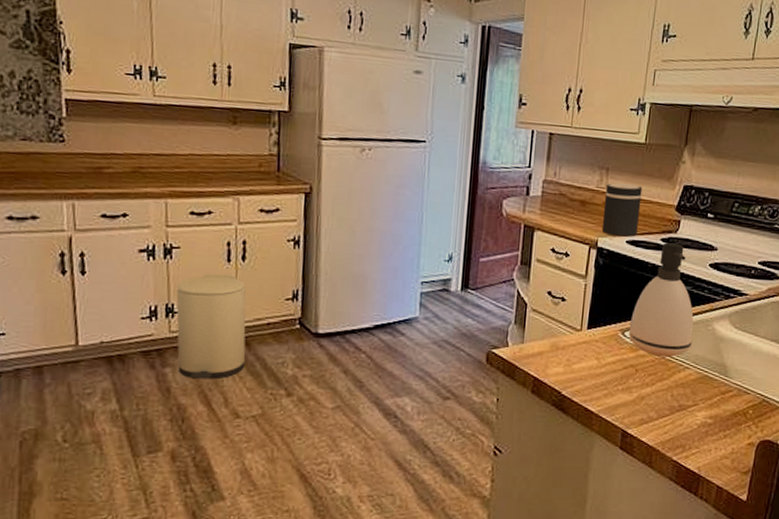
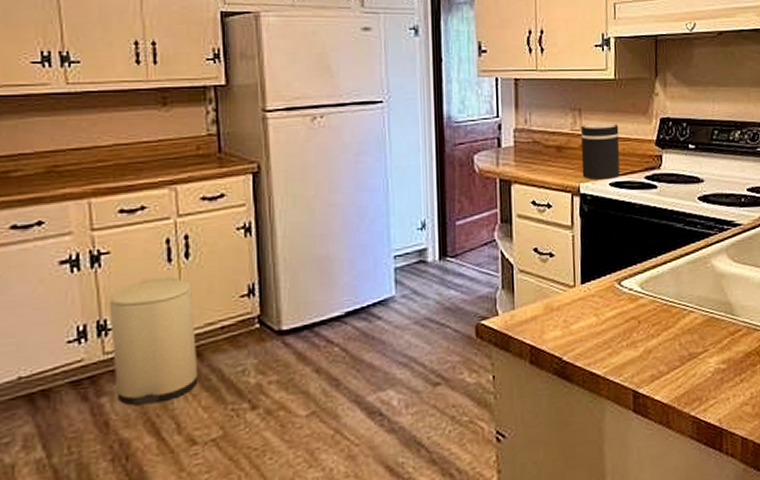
soap dispenser: present [628,243,694,357] -> none [625,180,693,304]

